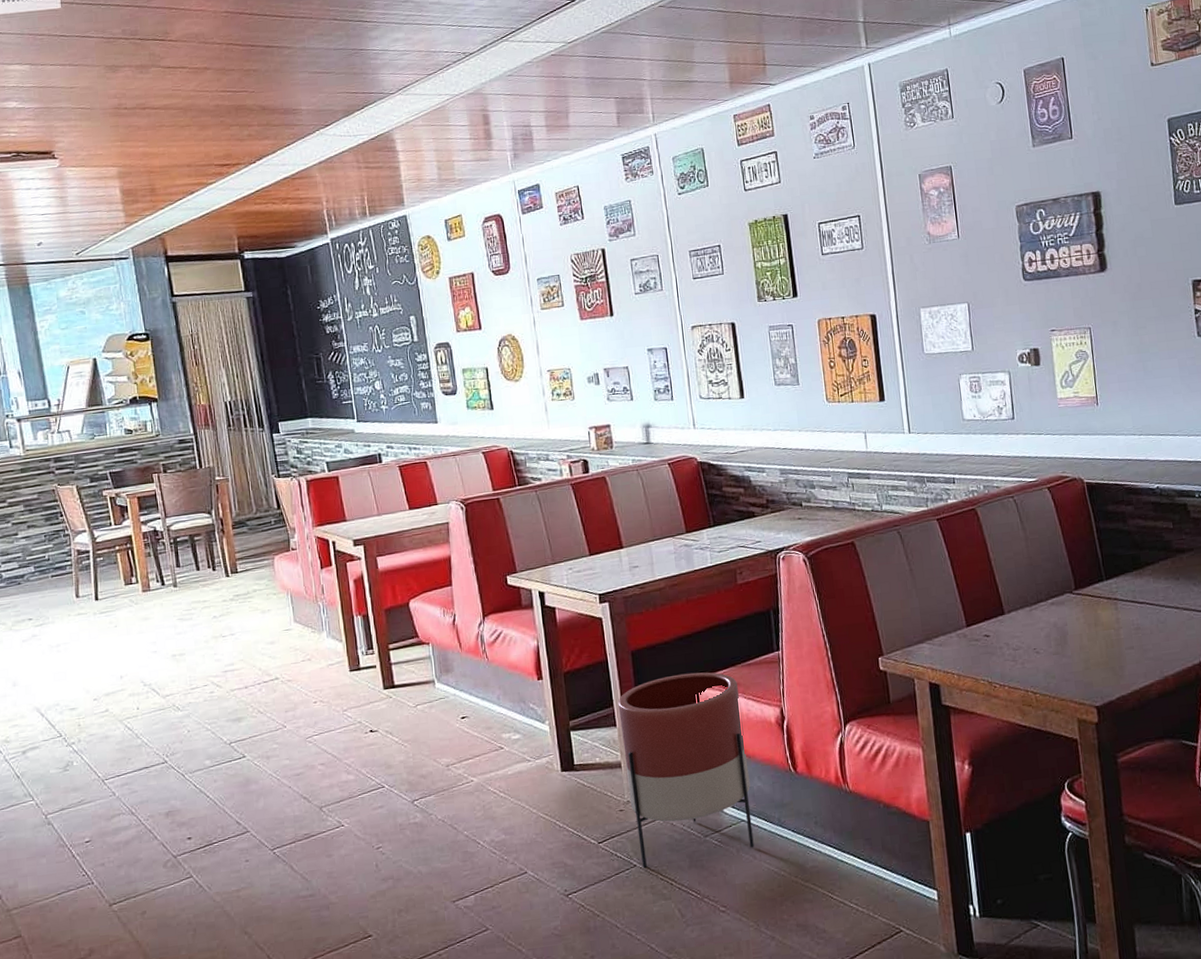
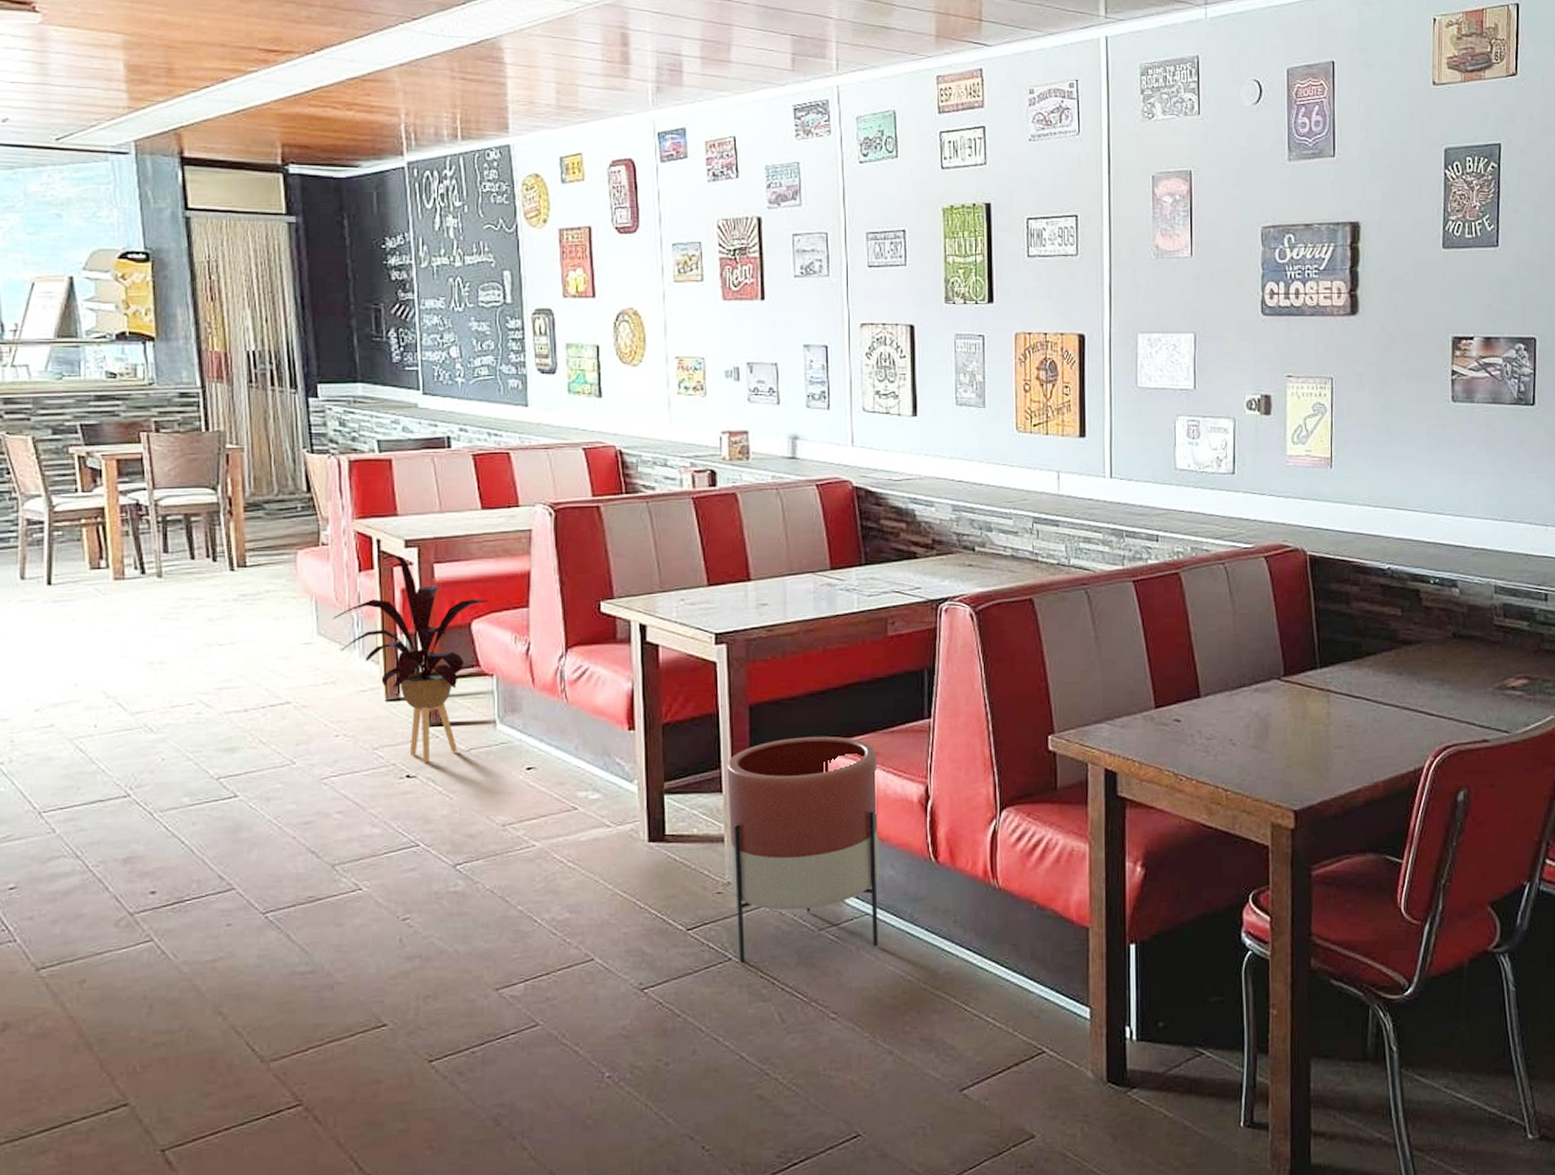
house plant: none [304,552,421,719] -> present [332,555,489,763]

